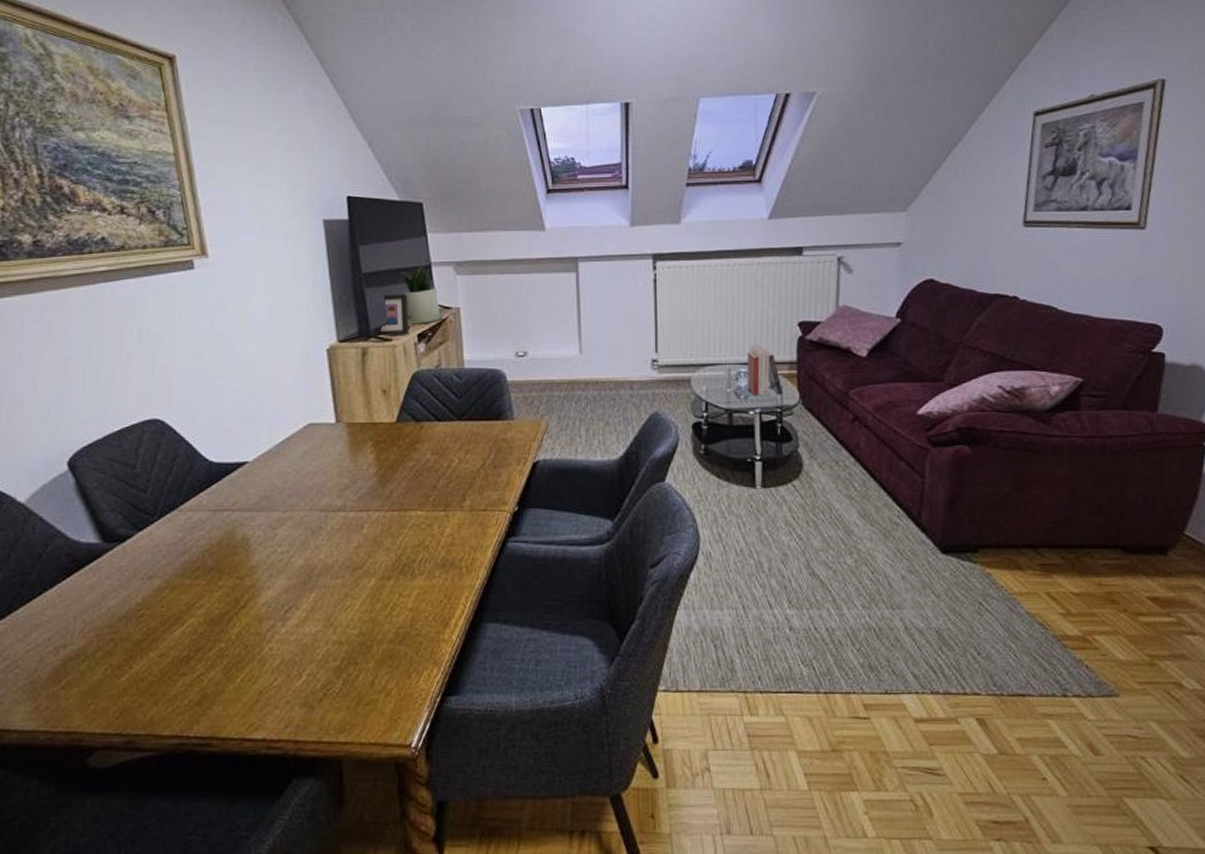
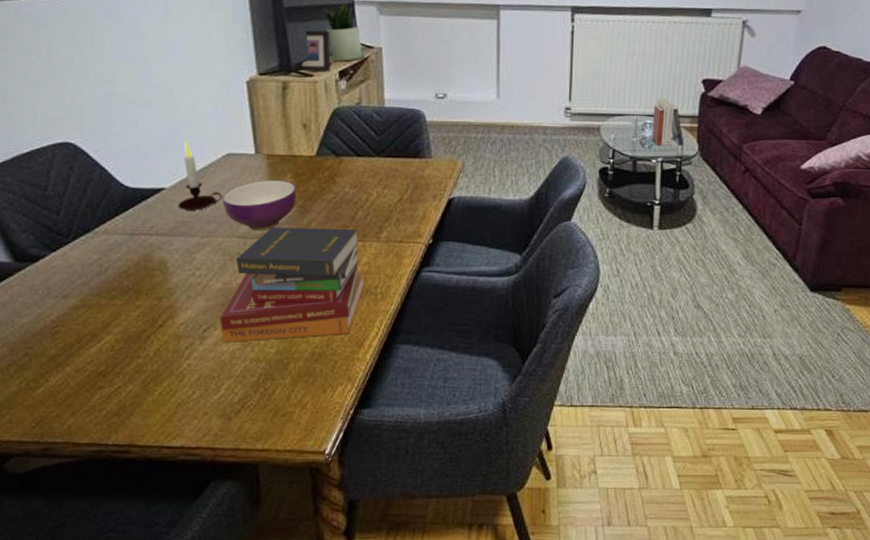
candle: none [260,412,304,484] -> present [177,140,223,210]
books: none [301,497,449,624] -> present [219,227,365,342]
bowl: none [303,449,378,503] -> present [221,179,297,231]

